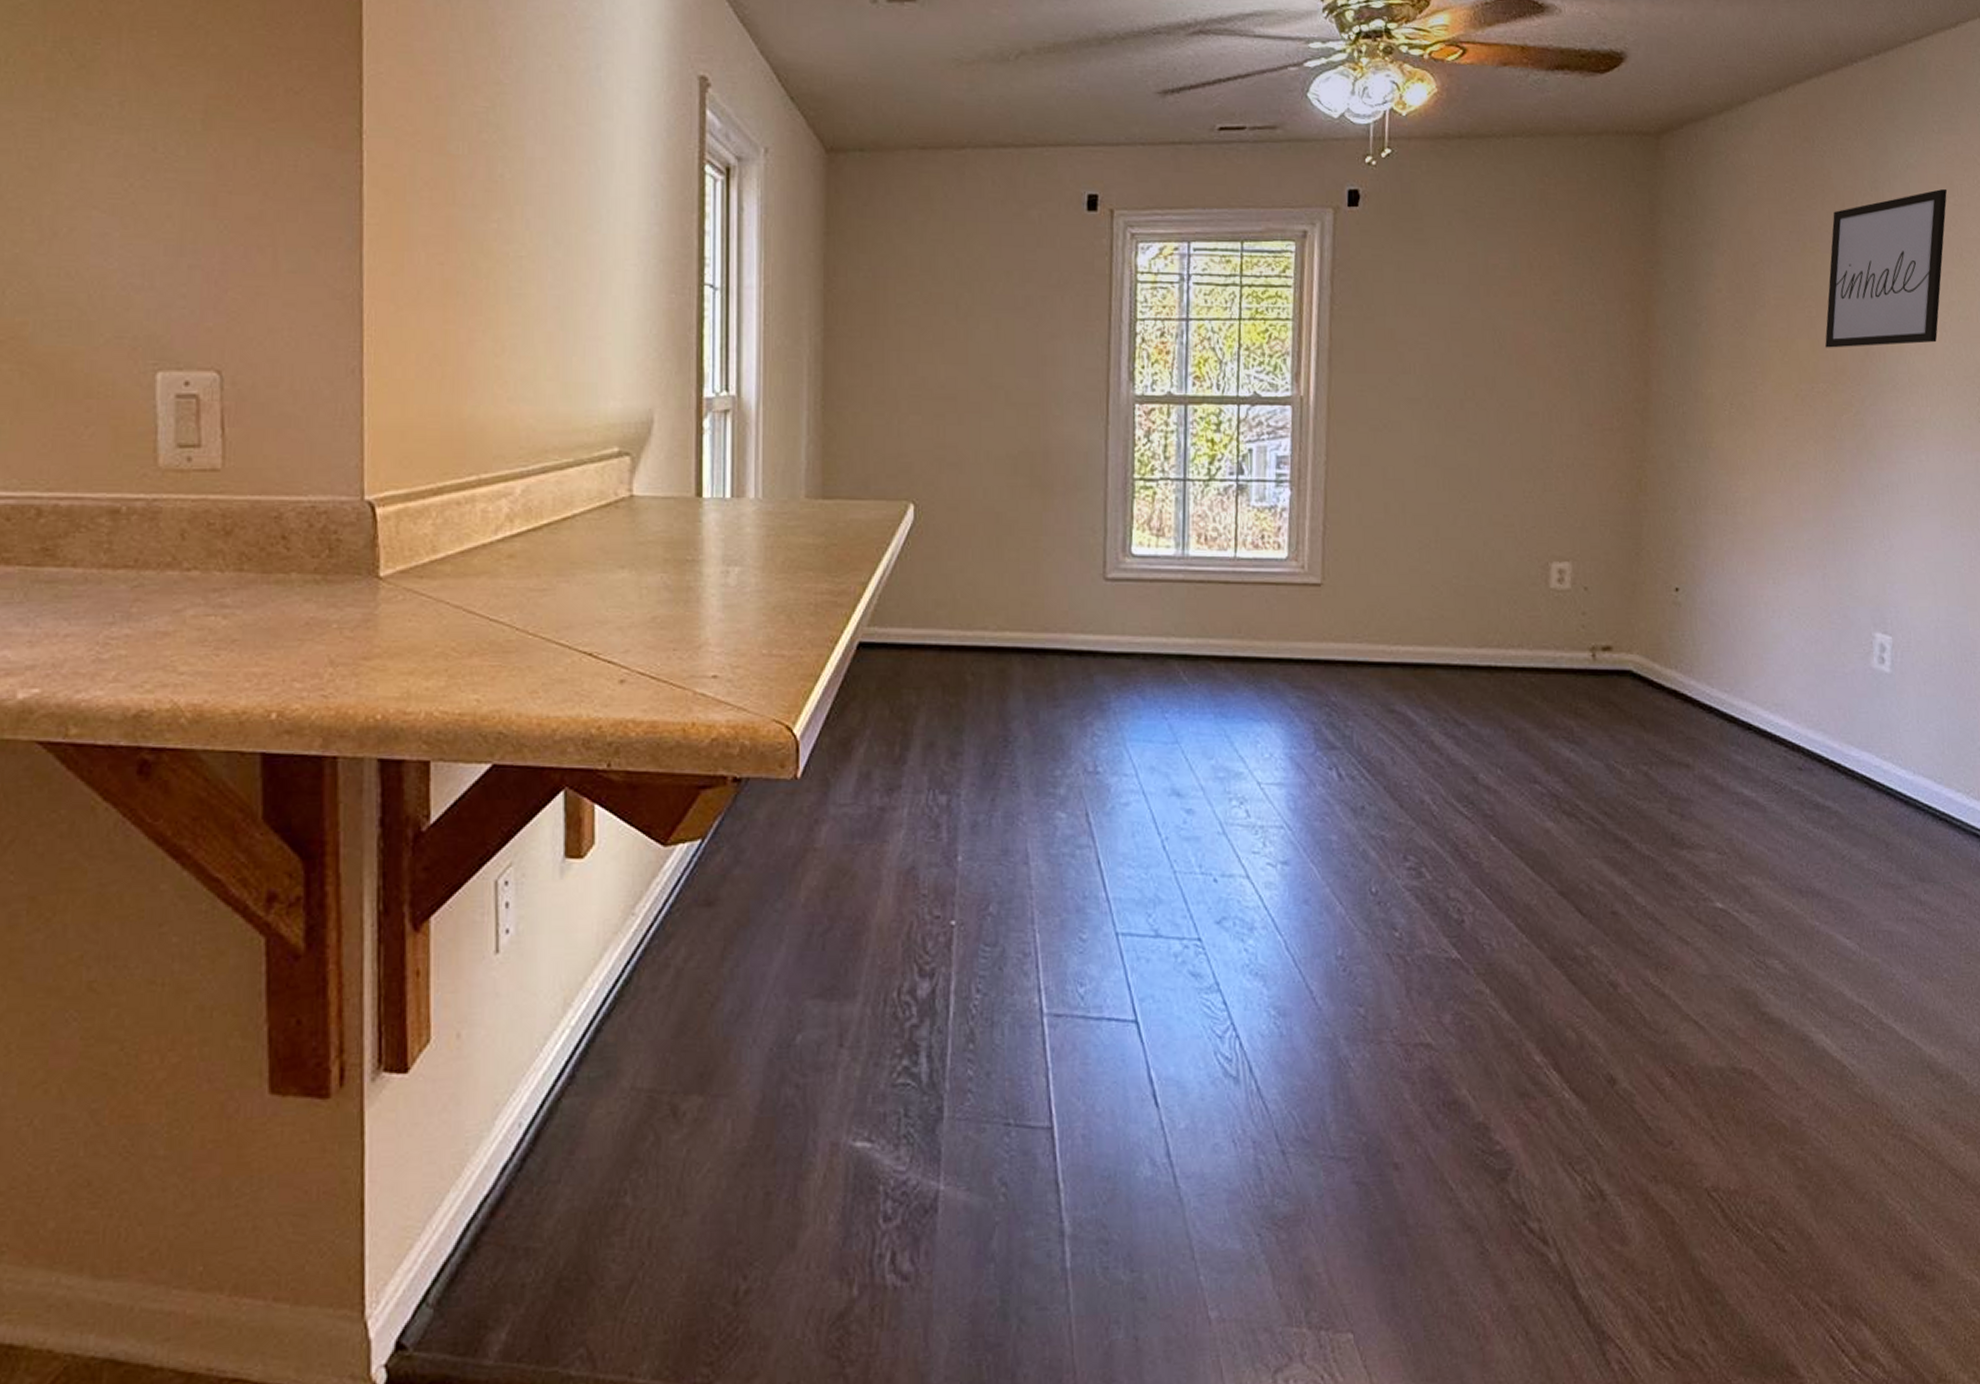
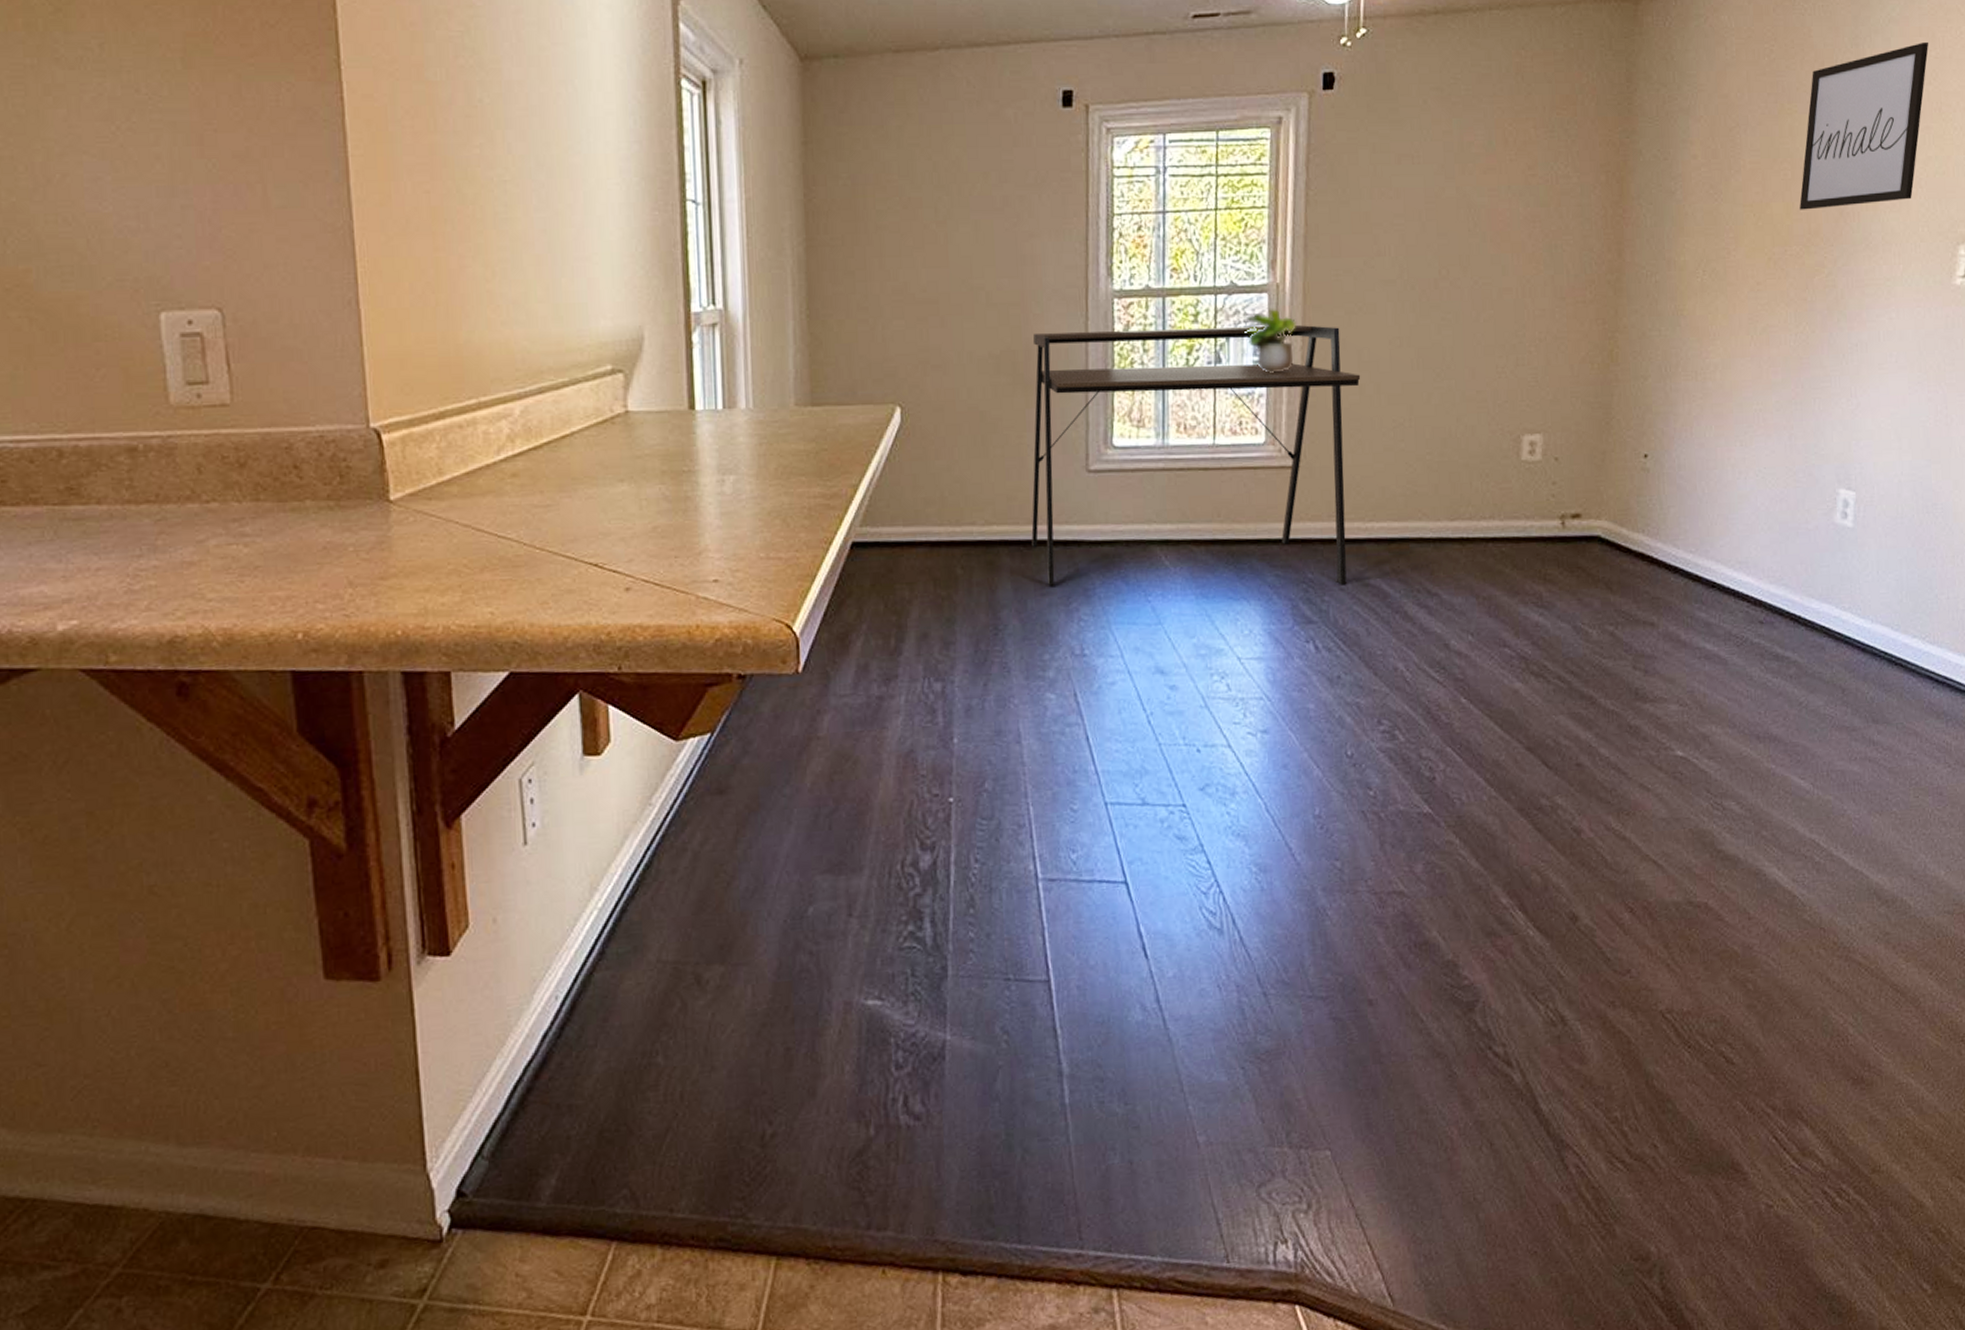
desk: none [1045,436,1386,710] -> present [1031,325,1361,586]
potted plant: none [1267,422,1320,487] -> present [1244,309,1296,373]

